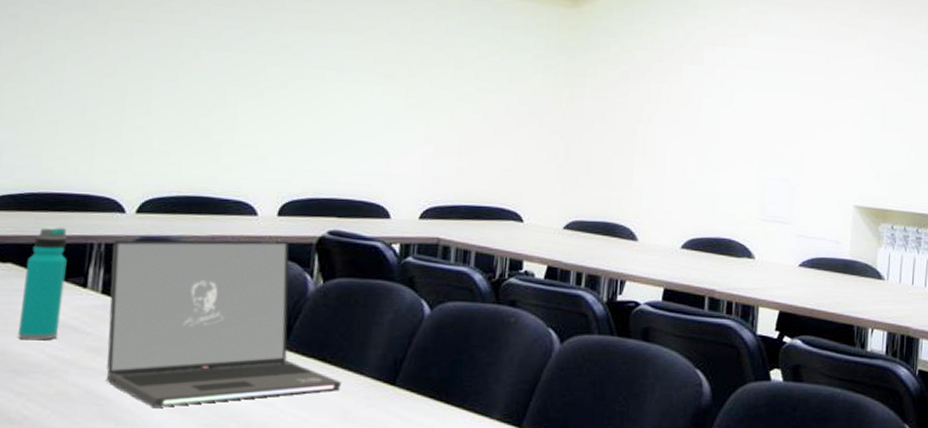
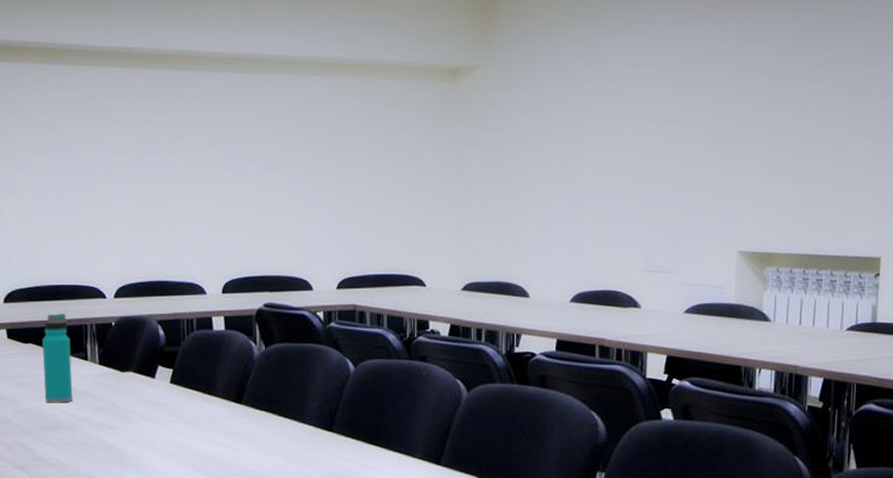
laptop: present [105,240,342,407] -> none [101,314,290,453]

